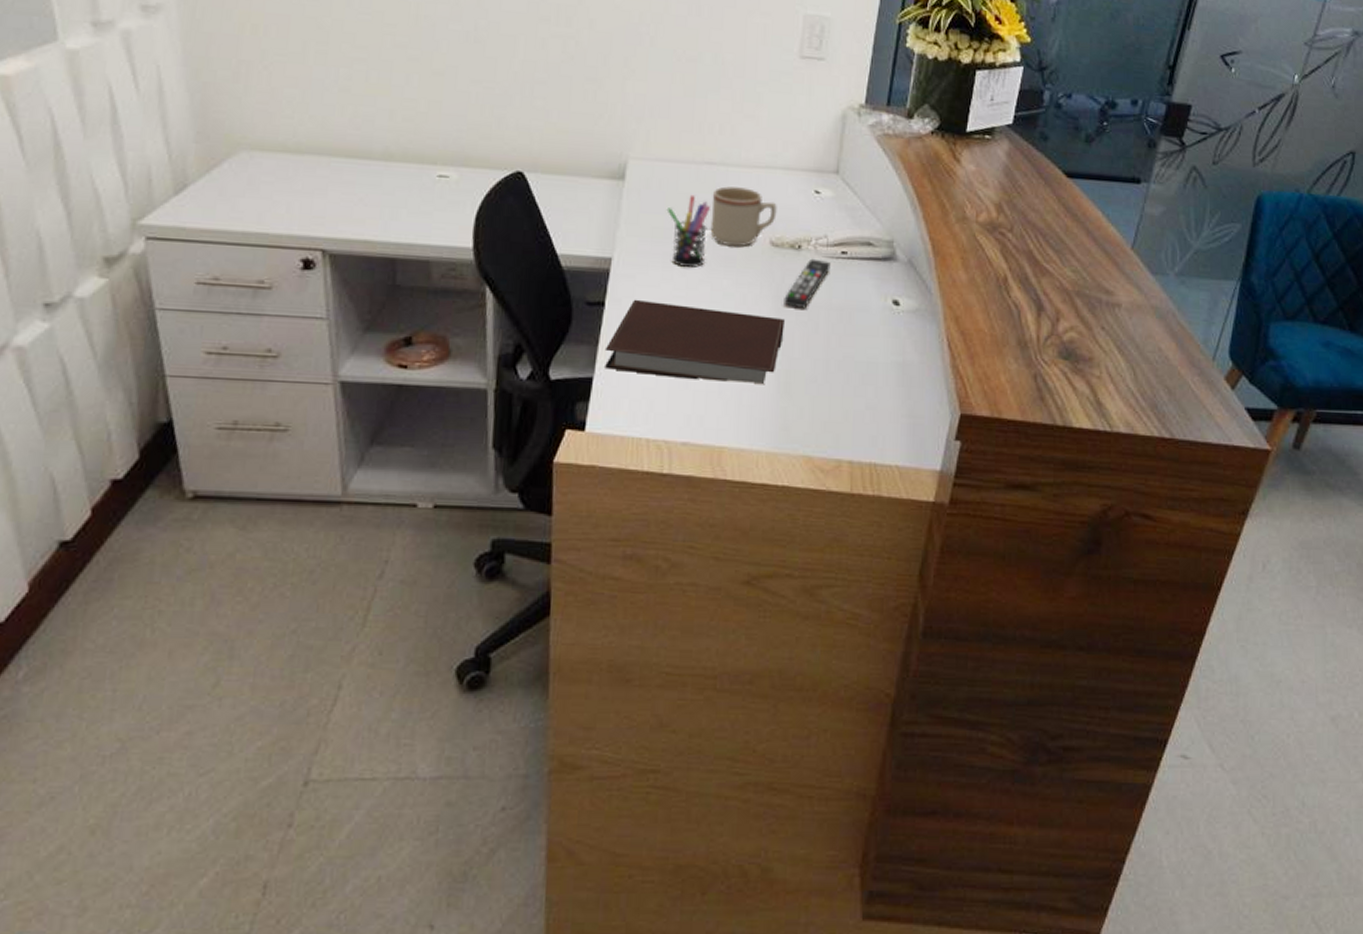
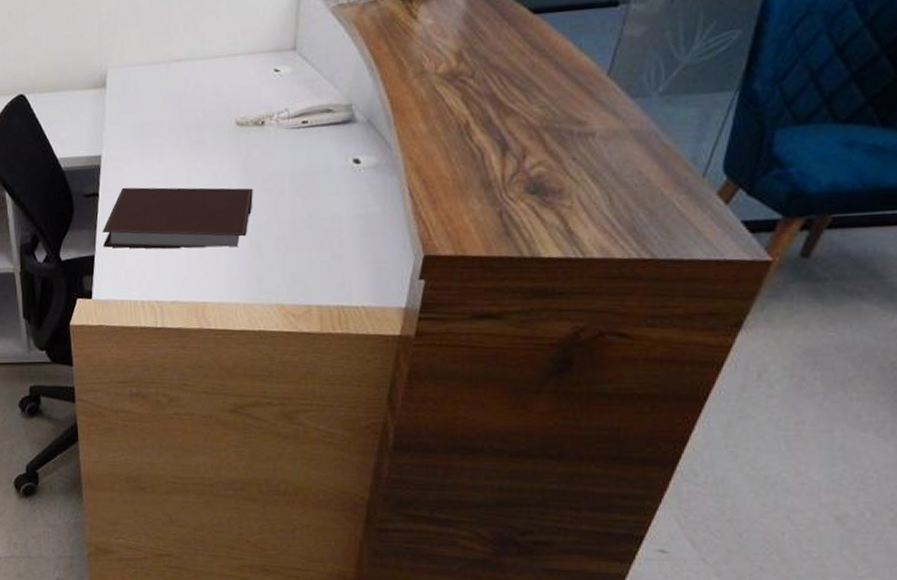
pen holder: present [666,194,711,268] -> none [143,91,182,155]
mug: present [710,186,777,246] -> none [181,77,240,131]
remote control: present [784,258,831,309] -> none [251,131,293,178]

